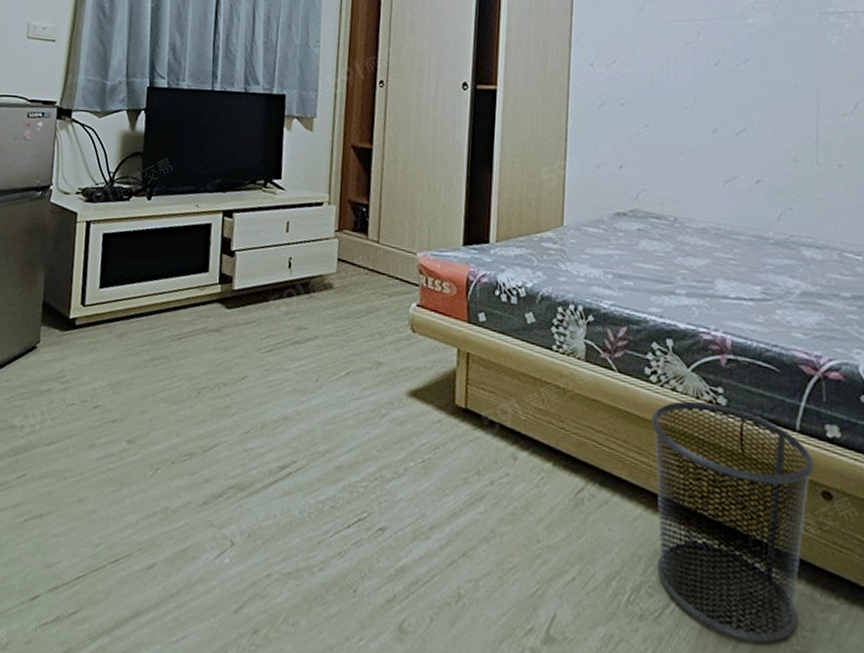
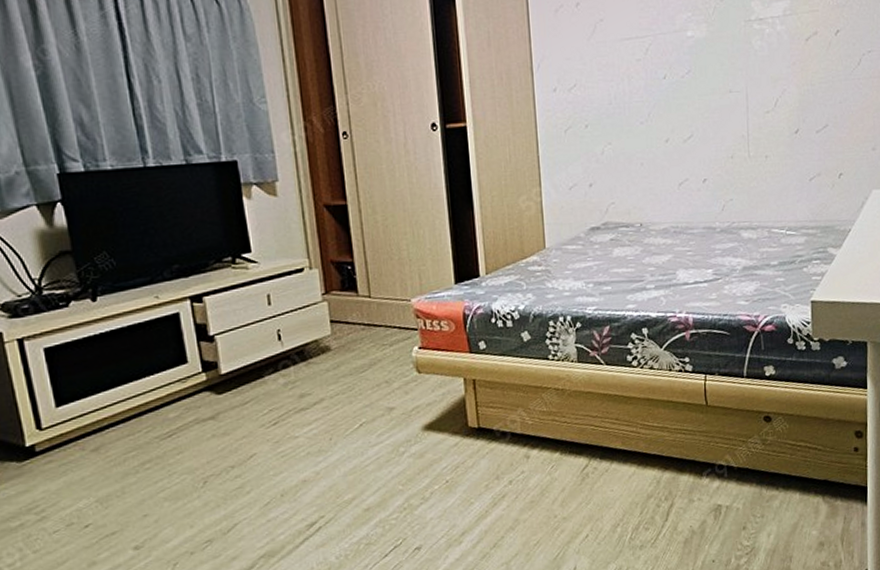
waste bin: present [651,400,814,643] -> none [636,371,758,539]

